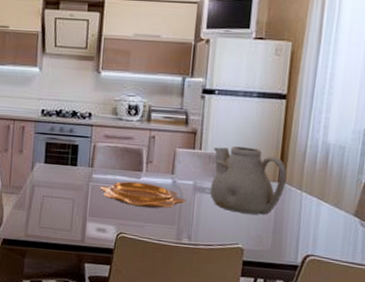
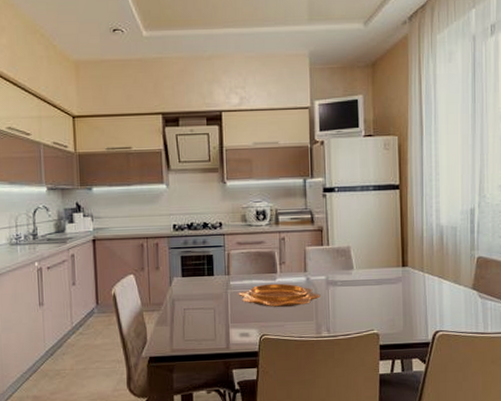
teapot: present [210,146,287,215] -> none [340,237,409,301]

